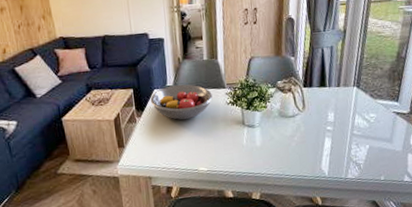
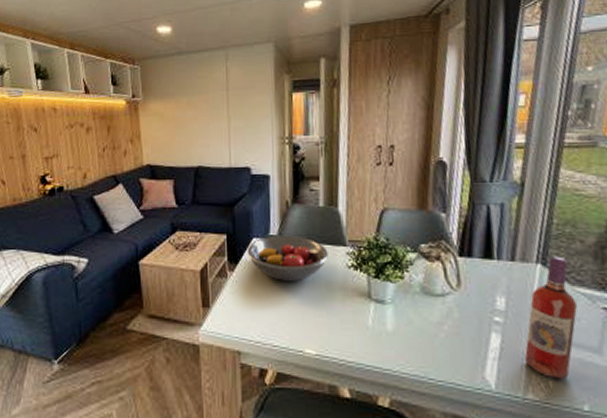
wine bottle: none [345,80,379,163] -> present [524,256,578,379]

